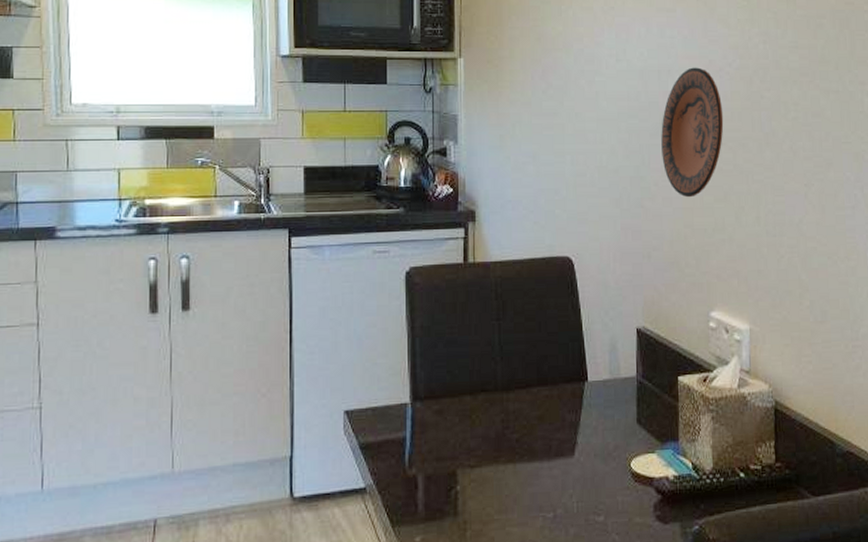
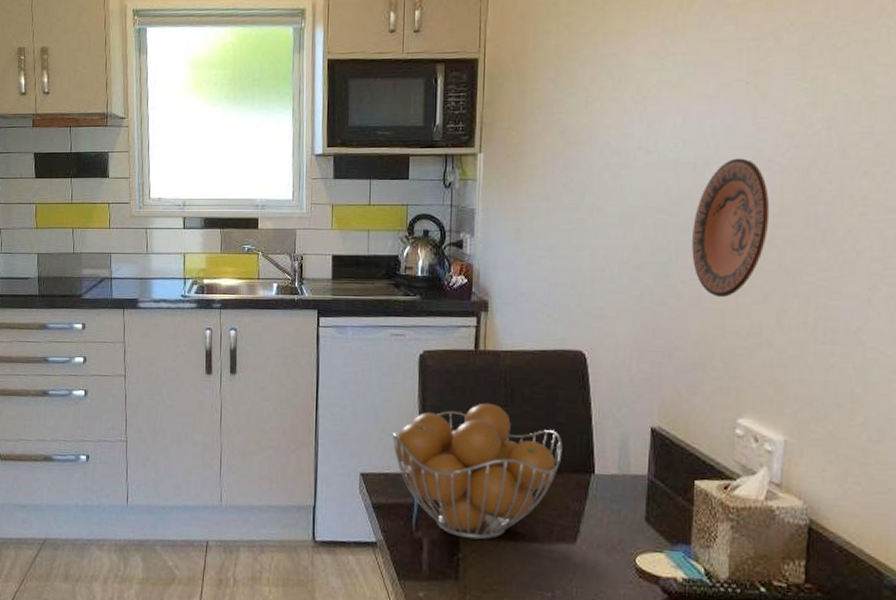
fruit basket: none [378,318,556,469] -> present [392,403,563,540]

